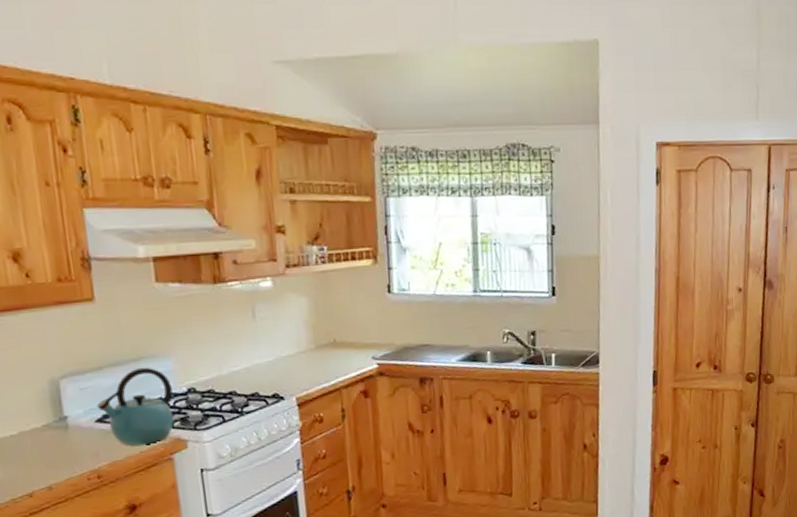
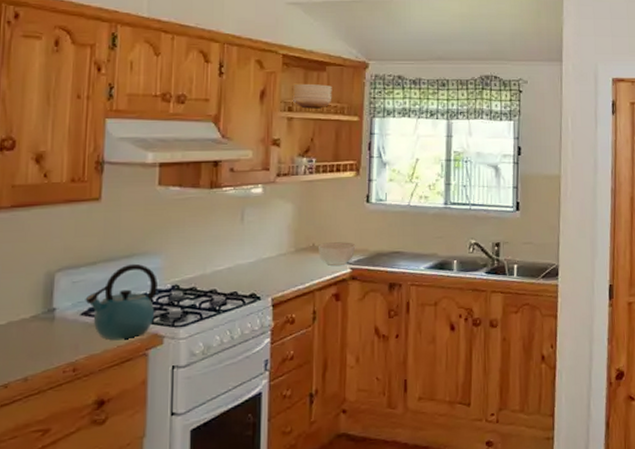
bowl: none [292,160,339,190] -> present [292,84,332,109]
bowl: none [339,336,381,363] -> present [317,242,356,267]

